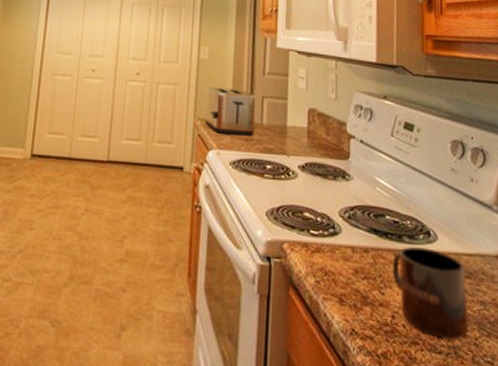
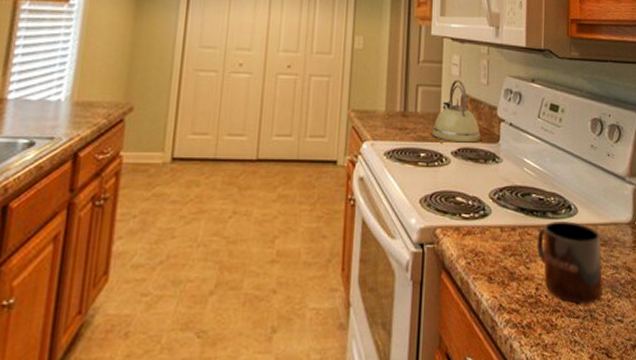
toaster: present [204,87,256,136] -> none [359,77,411,125]
kettle: none [278,93,331,158] -> present [432,79,482,143]

